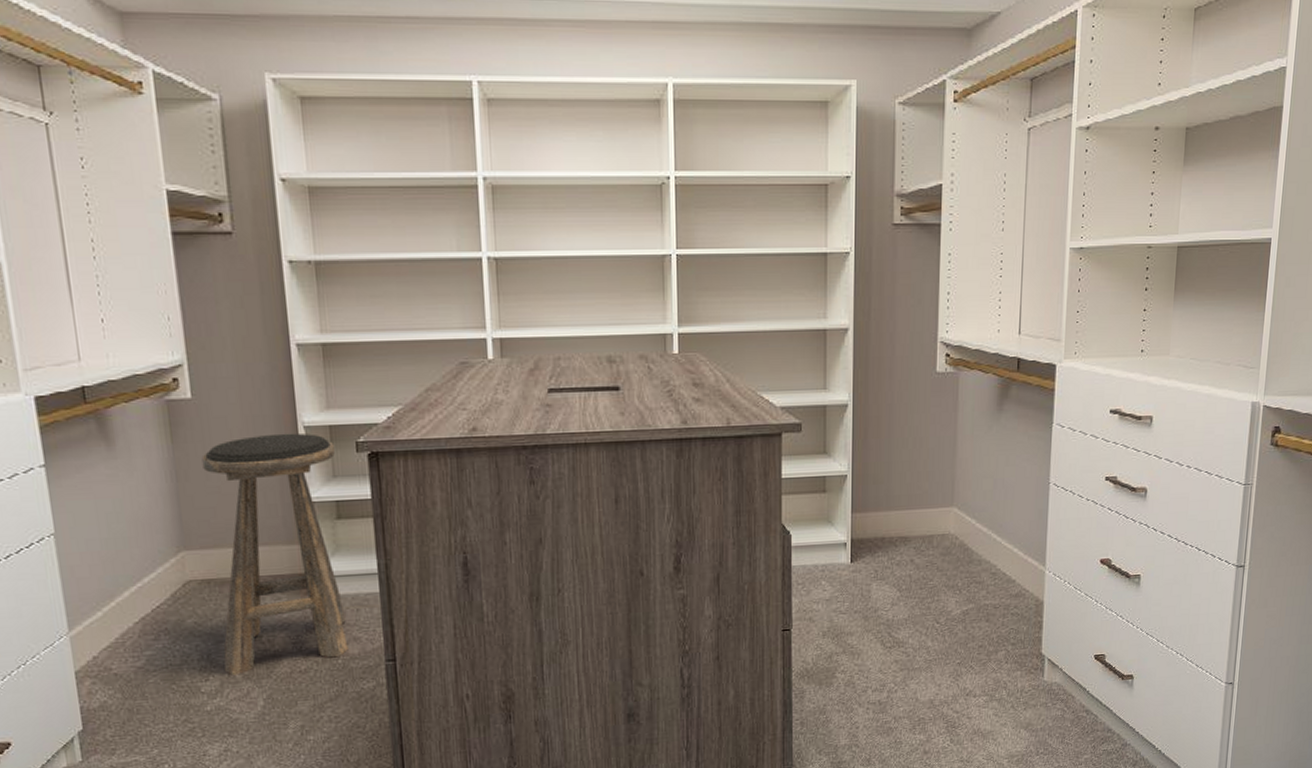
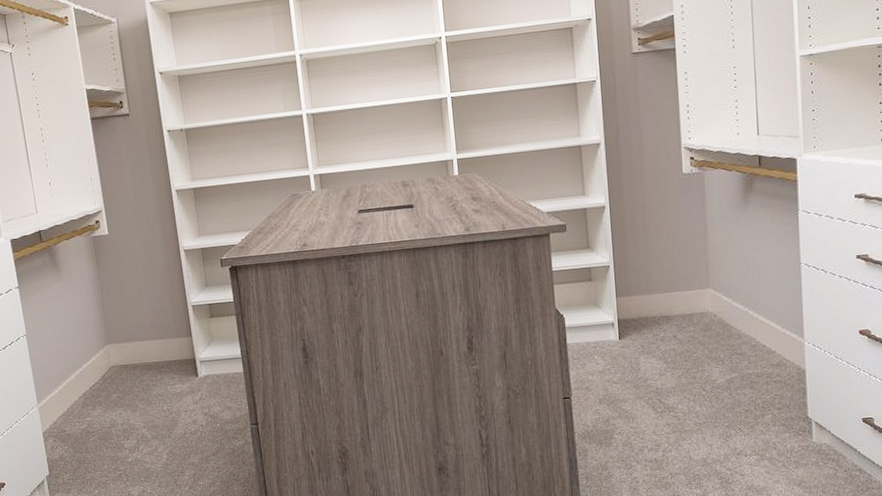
stool: present [201,433,348,676] -> none [117,255,224,436]

